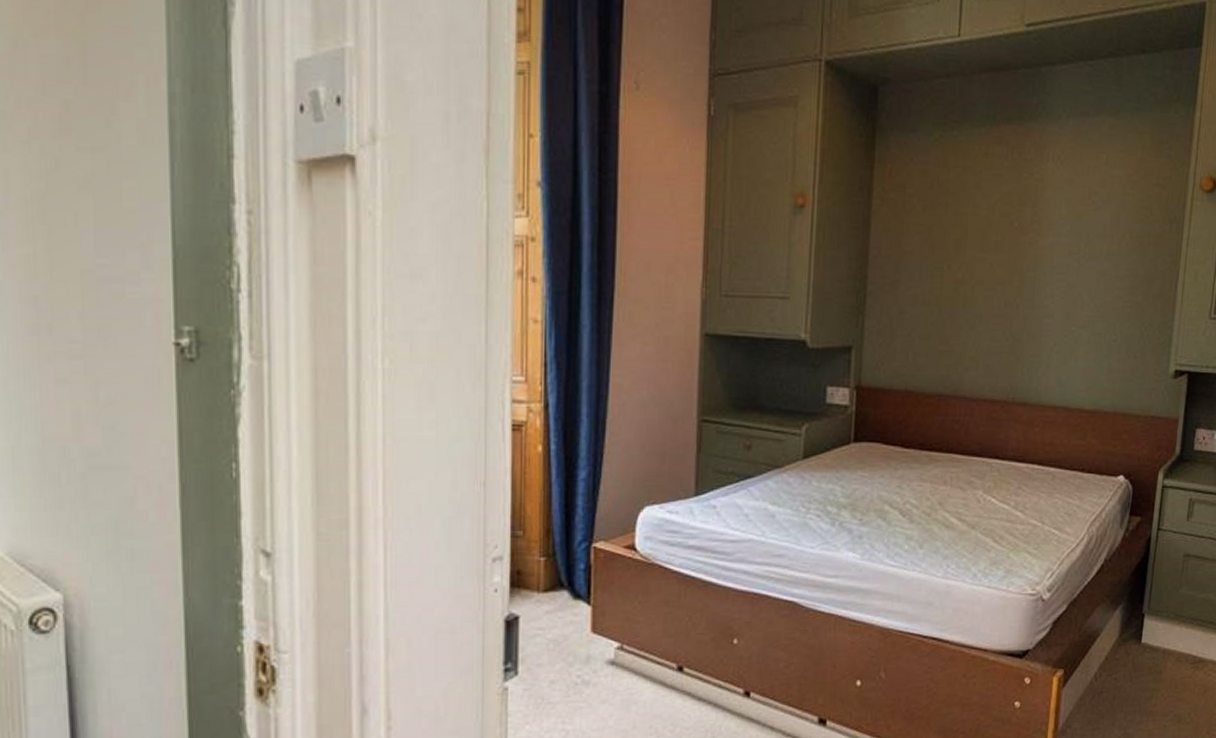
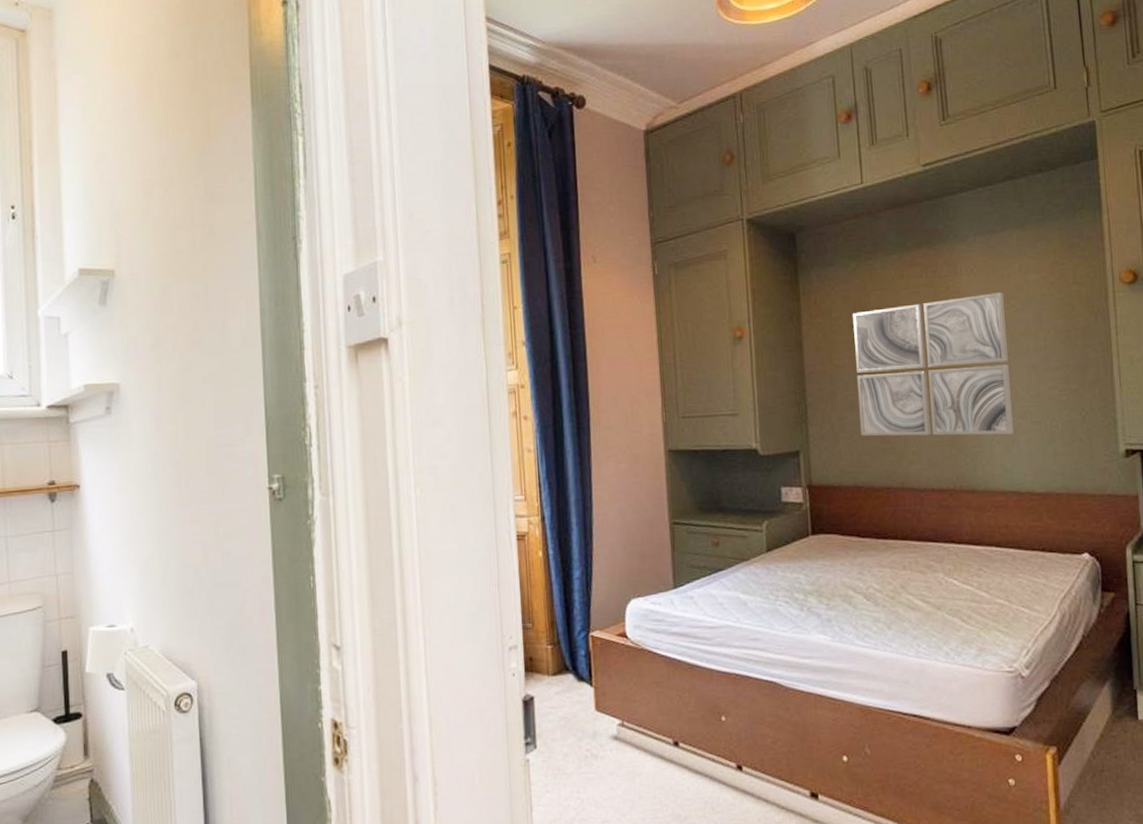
wall art: none [919,185,1086,345] -> present [852,292,1014,436]

